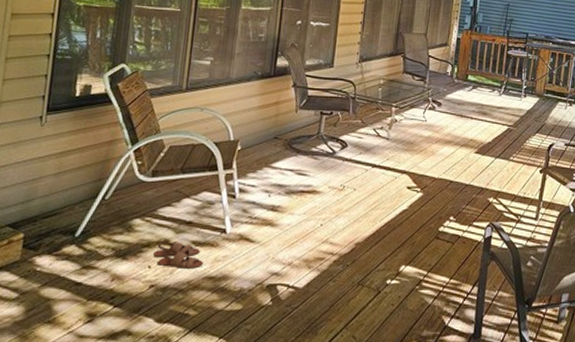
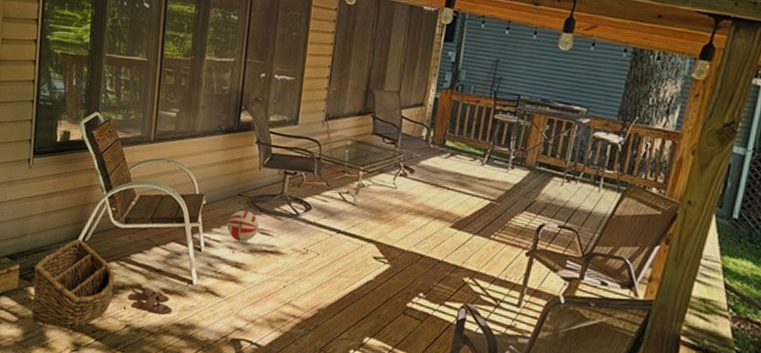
basket: none [36,198,139,299] -> present [31,239,115,330]
ball: none [263,152,295,184] -> present [227,209,259,242]

